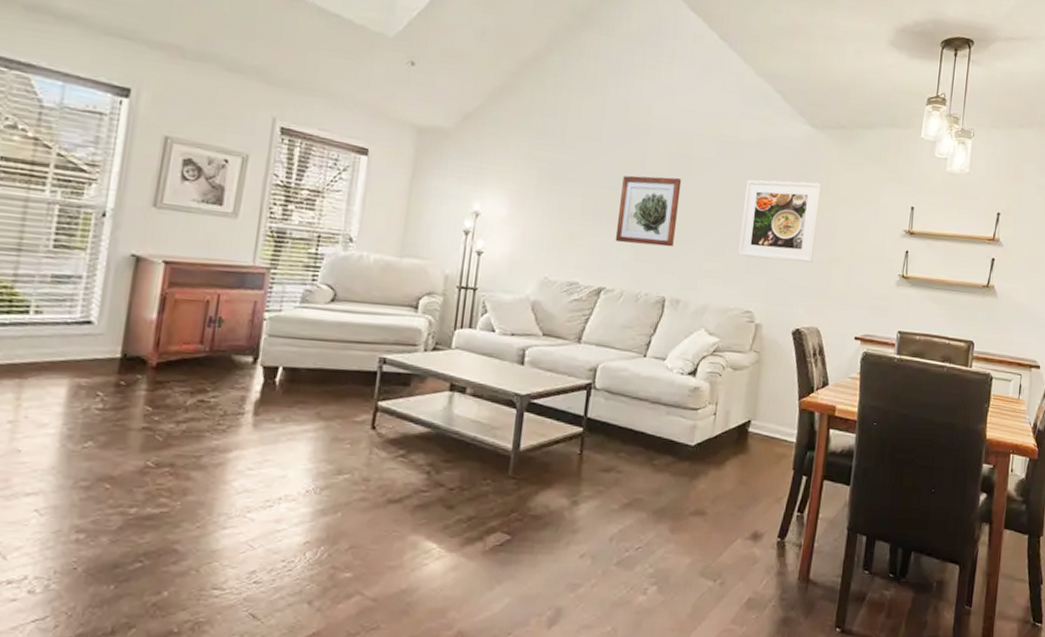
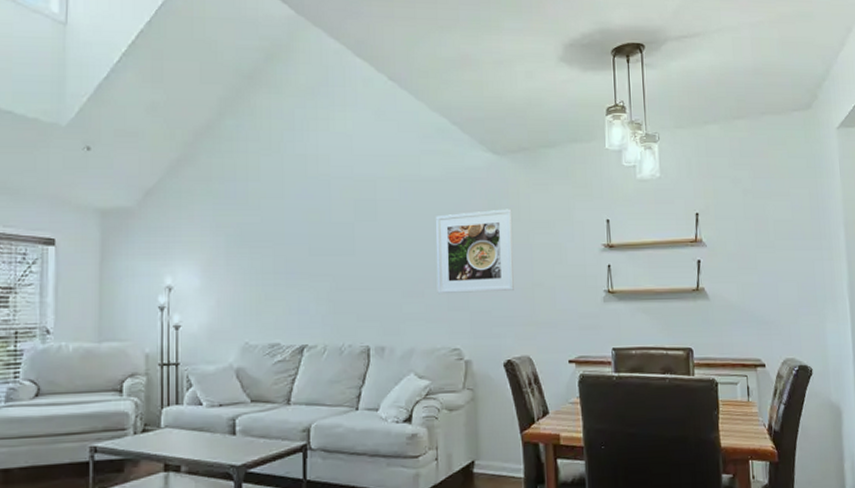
wall art: present [615,175,682,247] -> none [310,225,371,297]

